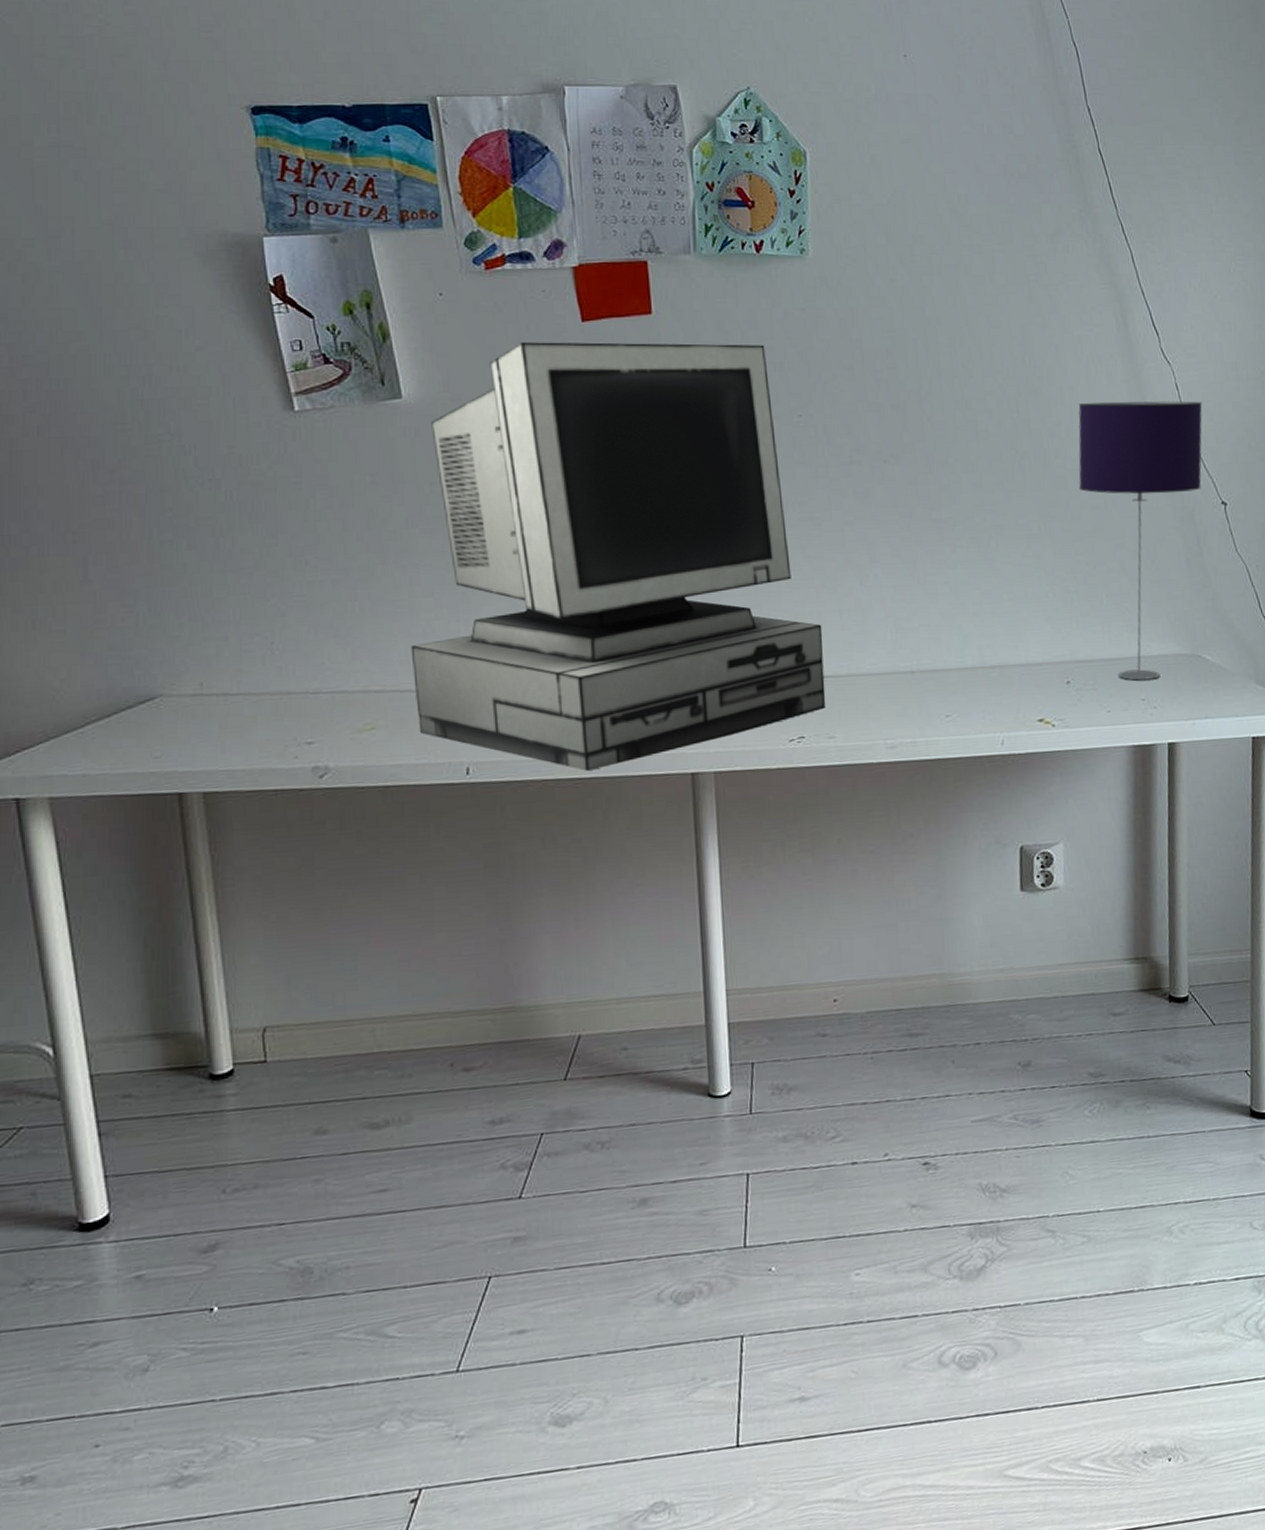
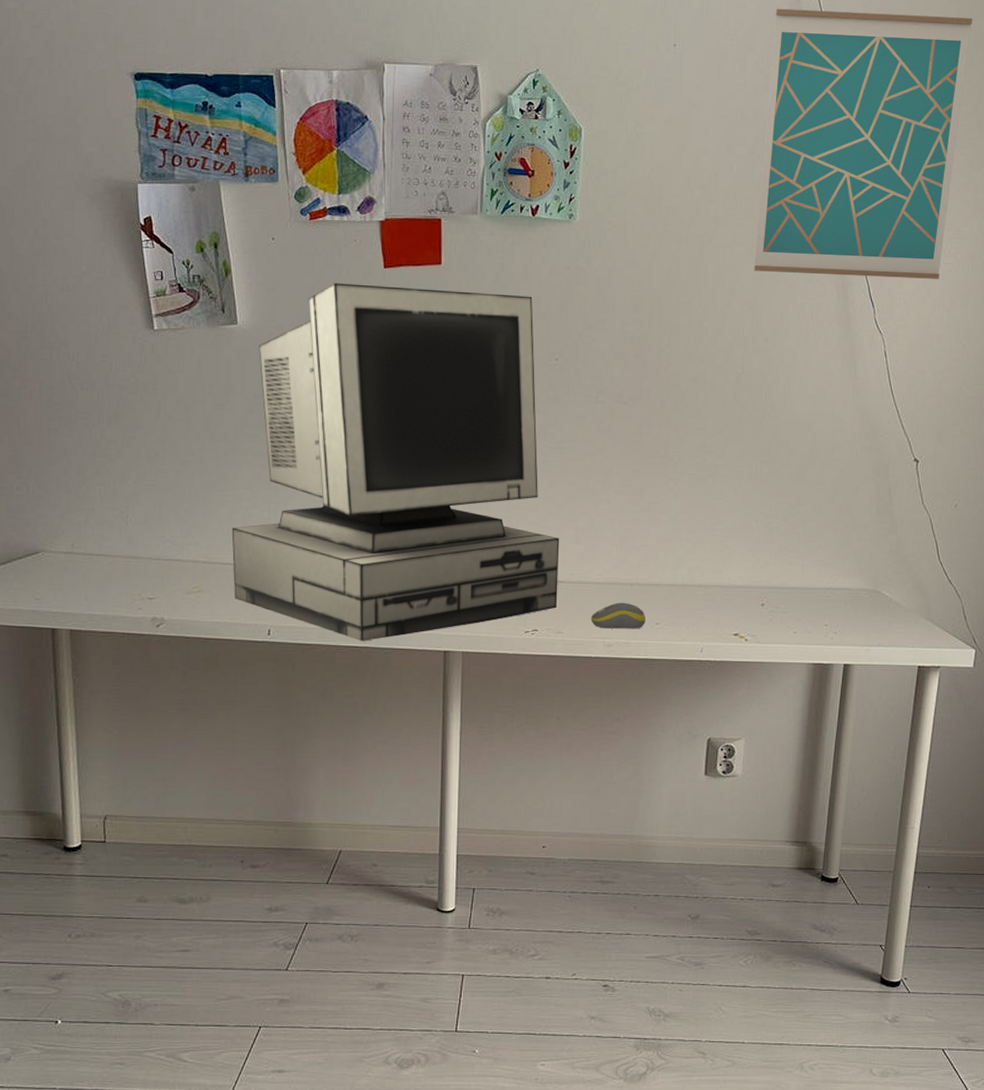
computer mouse: none [867,694,933,728] -> present [590,602,645,629]
wall art: none [1015,12,1232,303] -> present [753,8,973,279]
table lamp: present [1078,401,1202,681] -> none [789,363,907,608]

